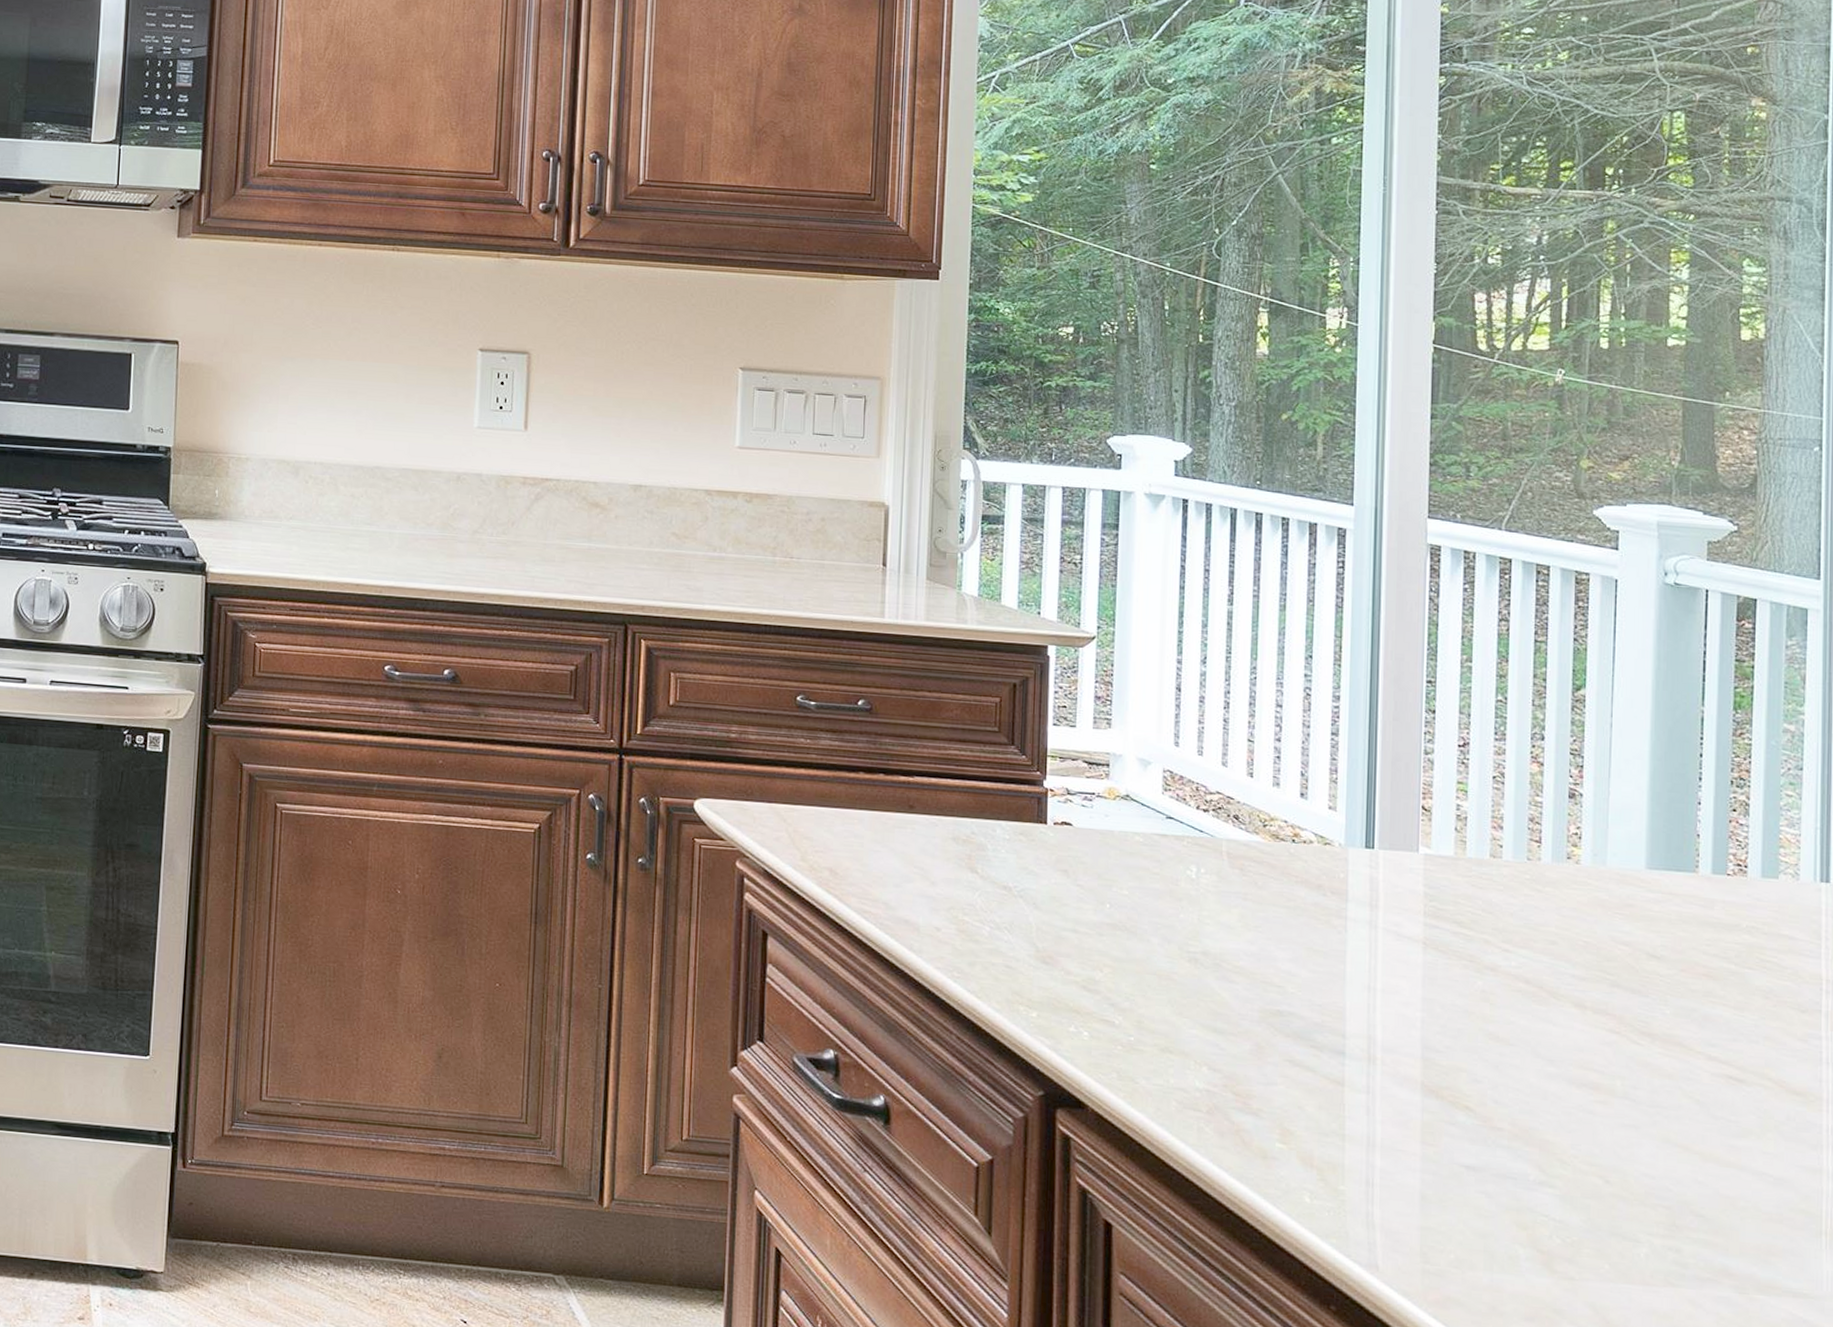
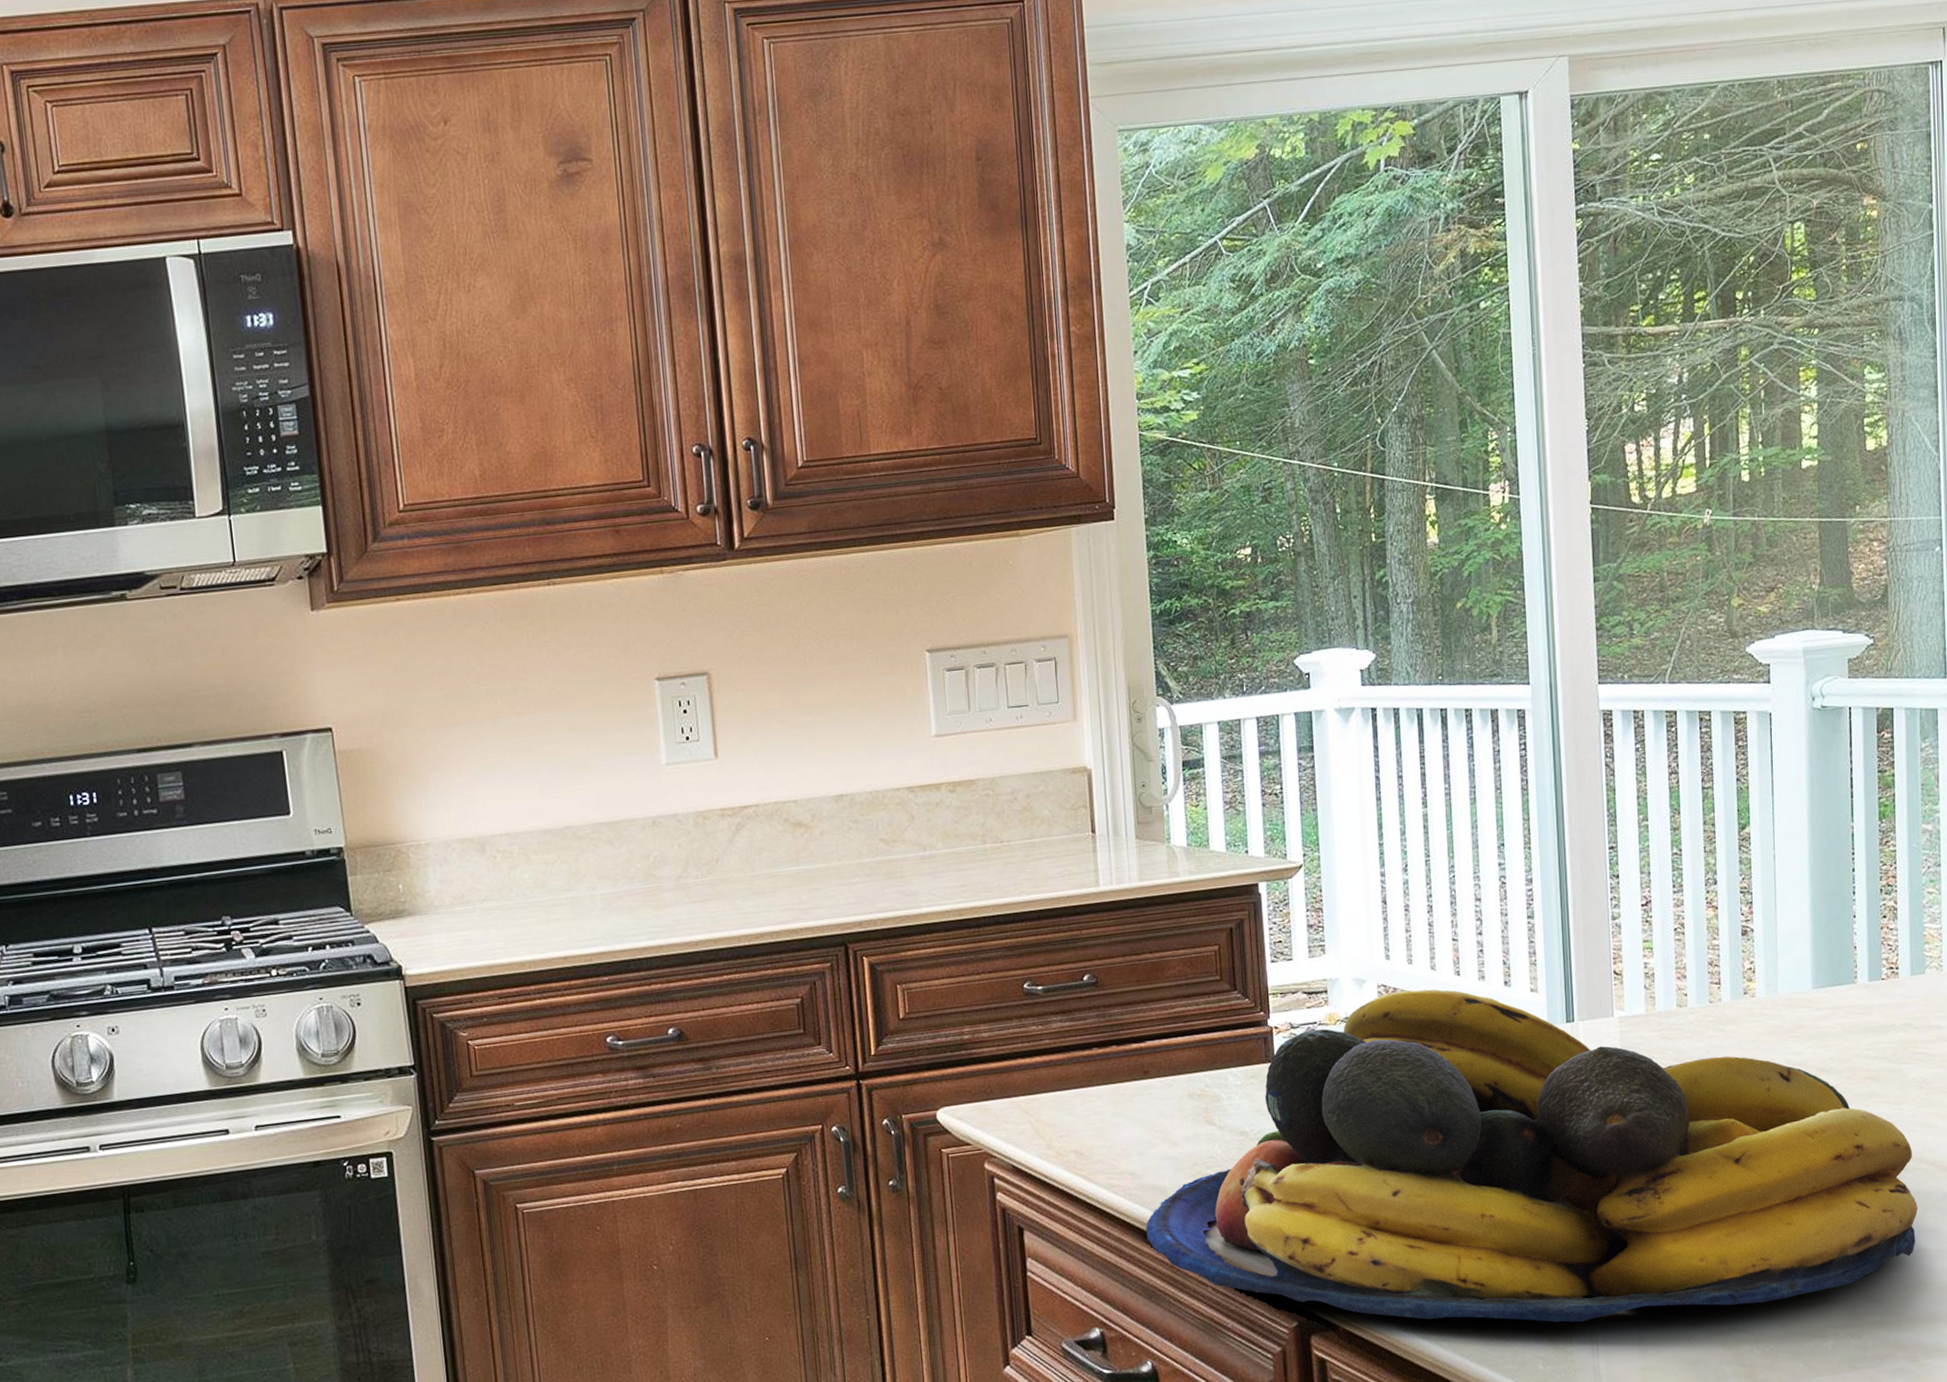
fruit bowl: none [893,779,1757,1192] -> present [1146,989,1918,1323]

